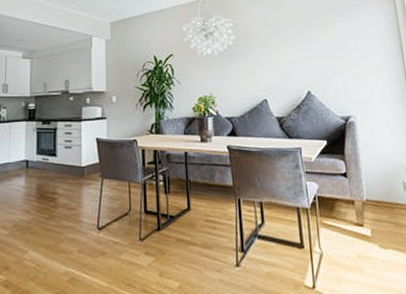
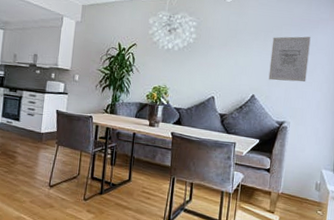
wall art: none [316,22,363,73] -> present [268,36,311,82]

